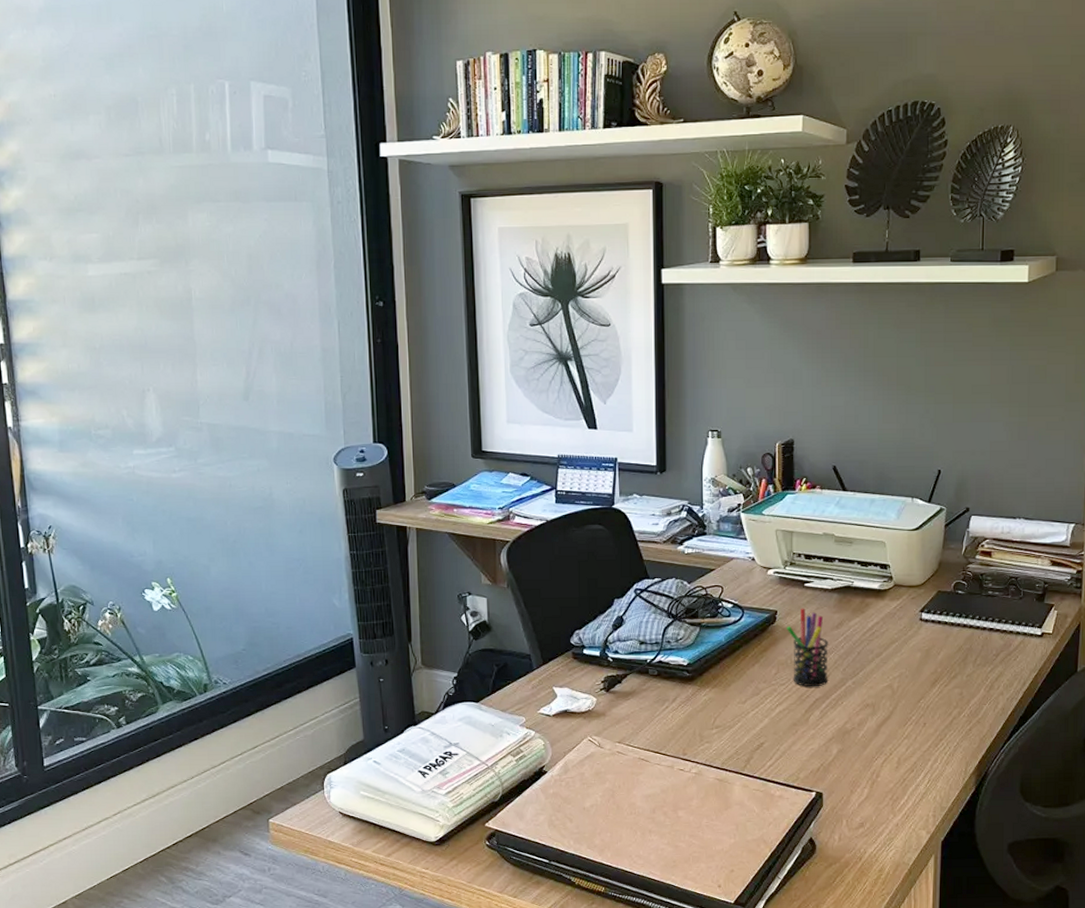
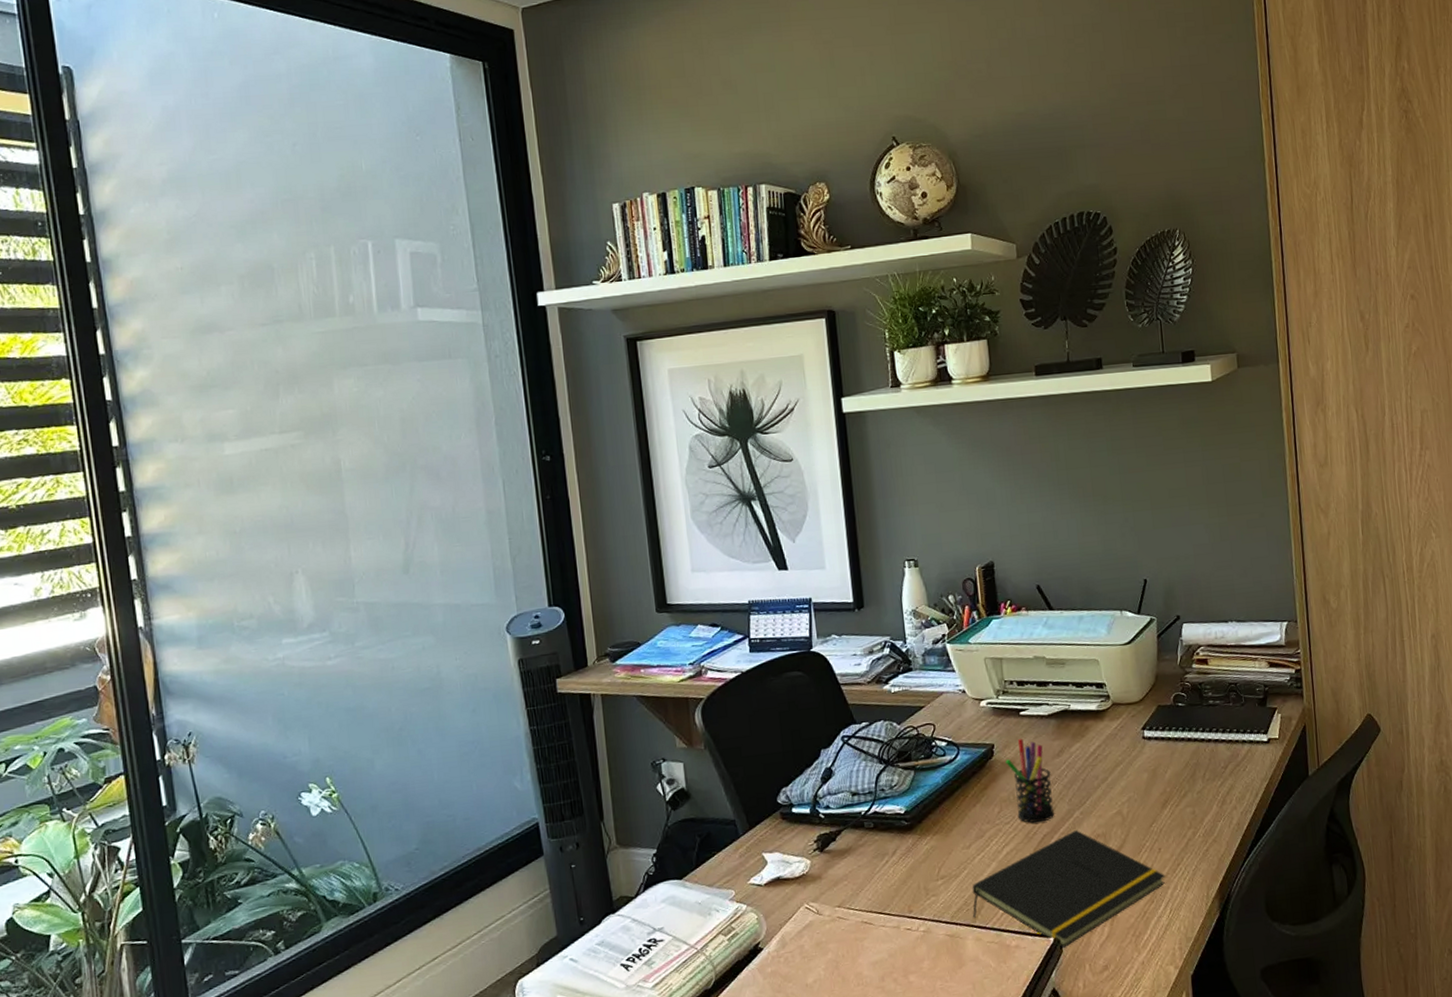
notepad: none [741,698,927,803] -> present [972,830,1165,948]

